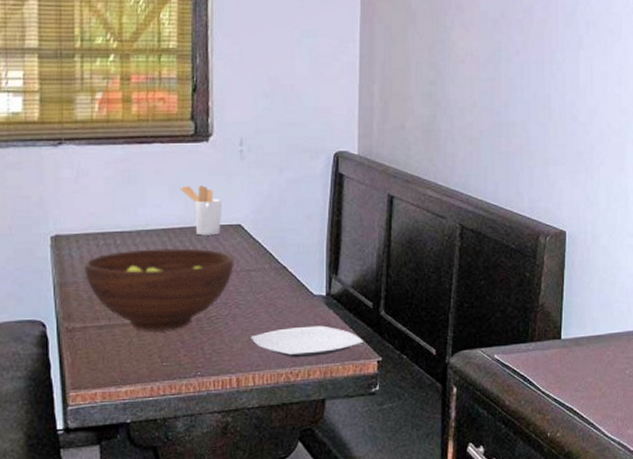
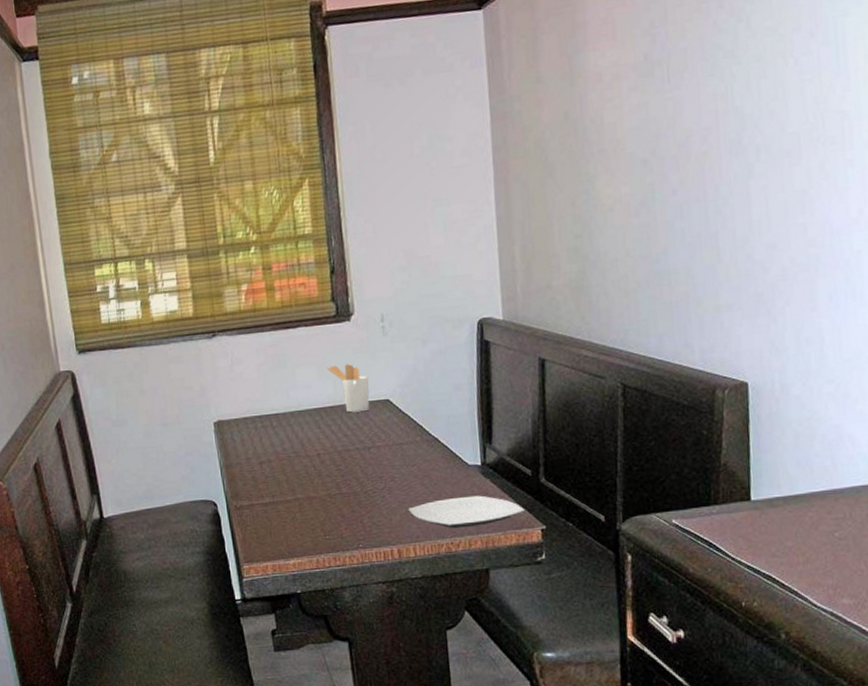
fruit bowl: present [85,248,234,331] -> none [246,425,386,507]

